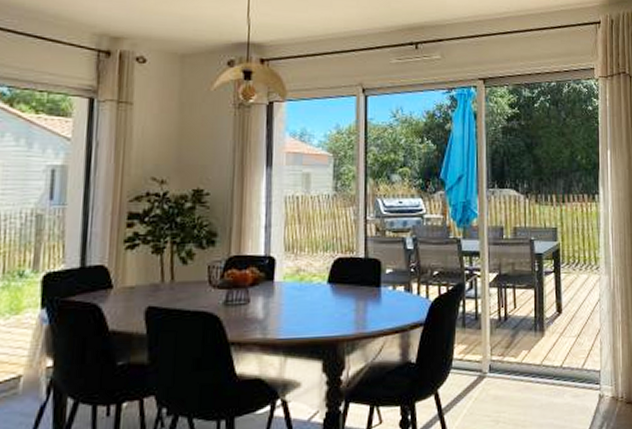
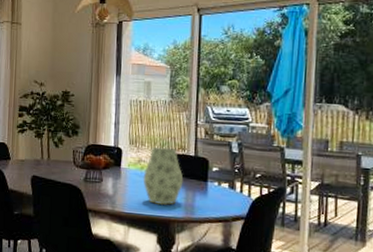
vase: none [302,250,353,324] -> present [143,146,184,206]

